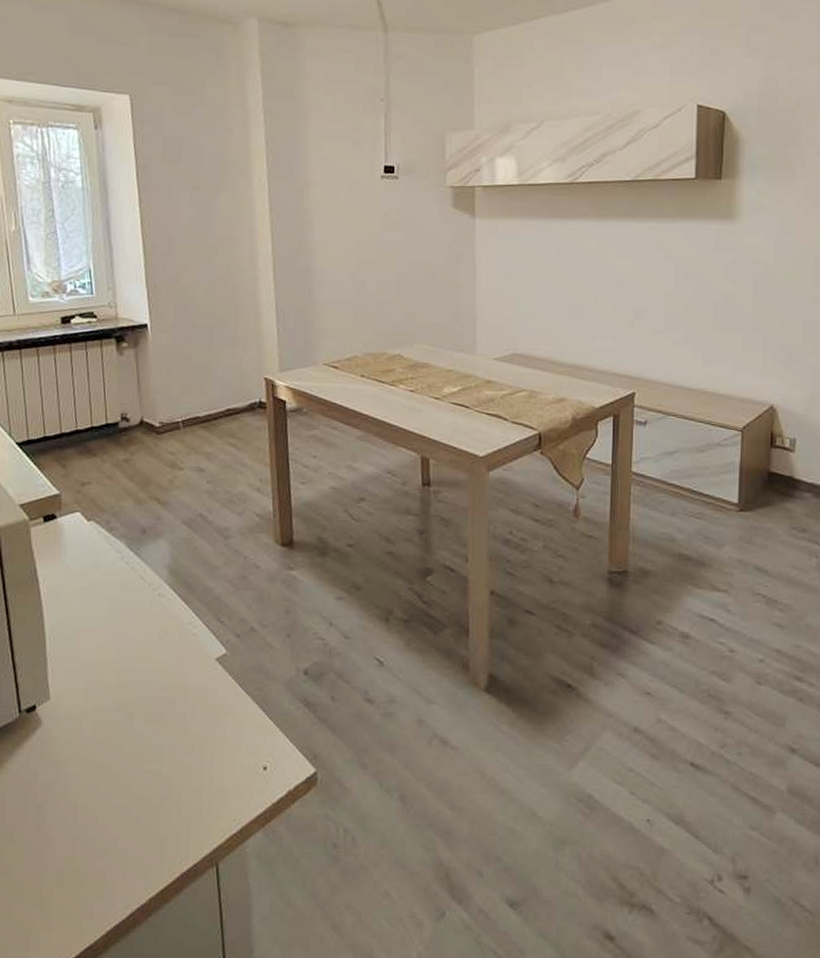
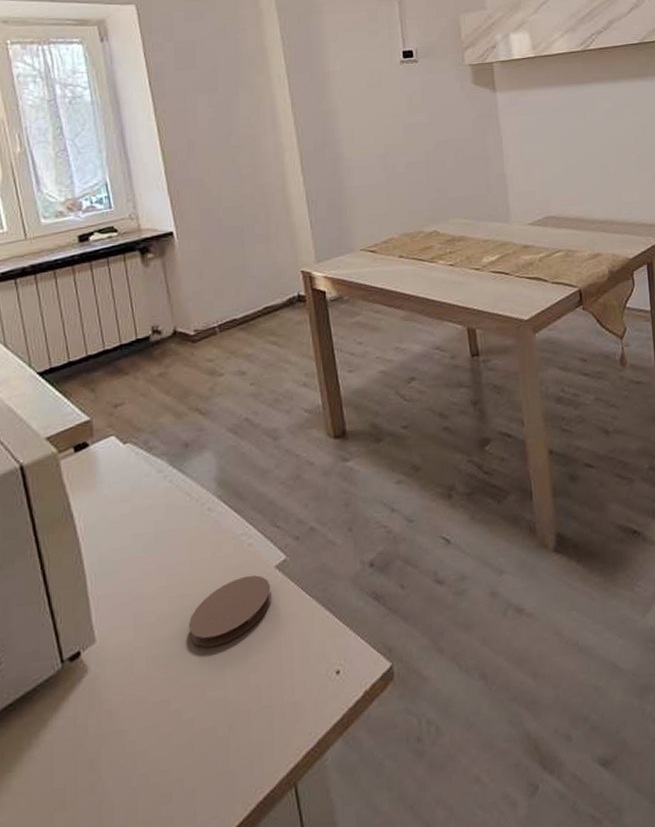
coaster: none [132,663,210,723] -> present [188,575,272,648]

